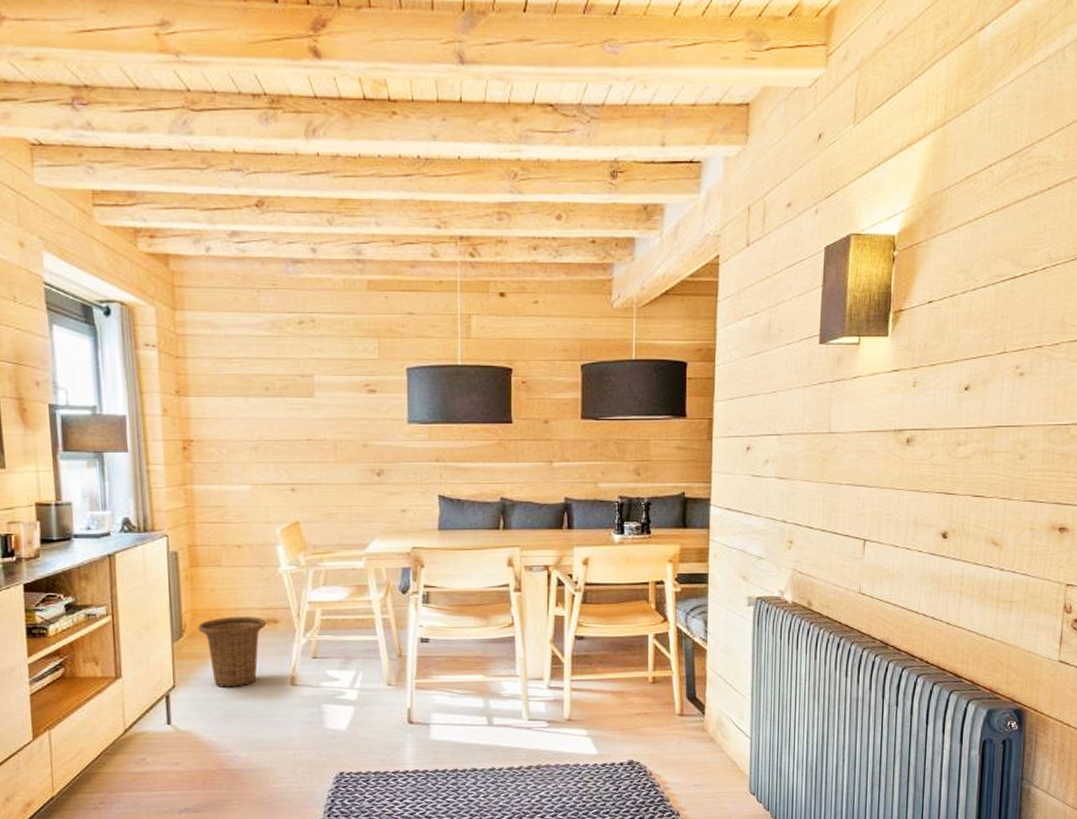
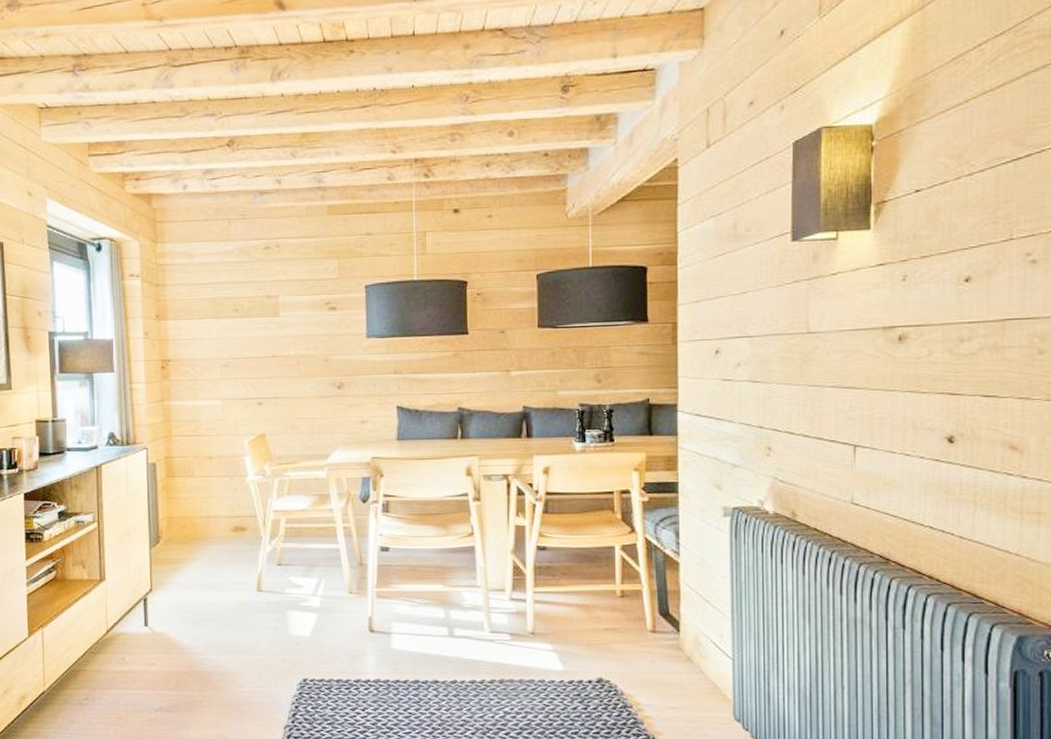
basket: present [198,617,267,687] -> none [173,524,235,592]

